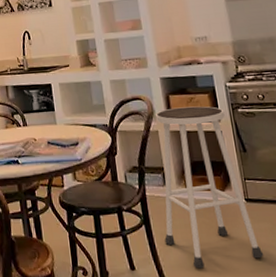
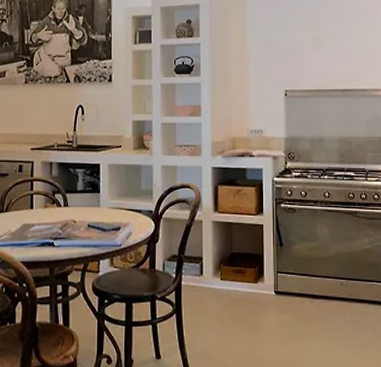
stool: present [155,106,264,269] -> none [193,198,284,358]

